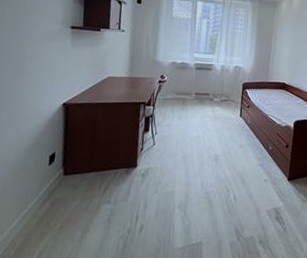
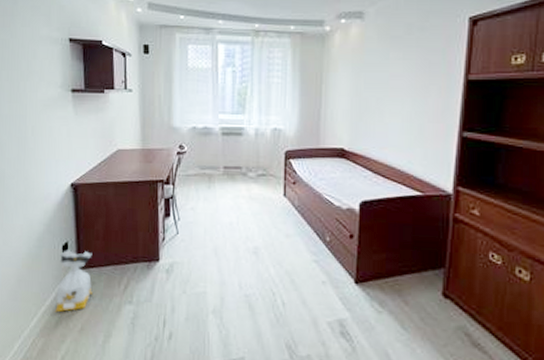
bag: none [37,159,78,214] -> present [55,250,93,313]

